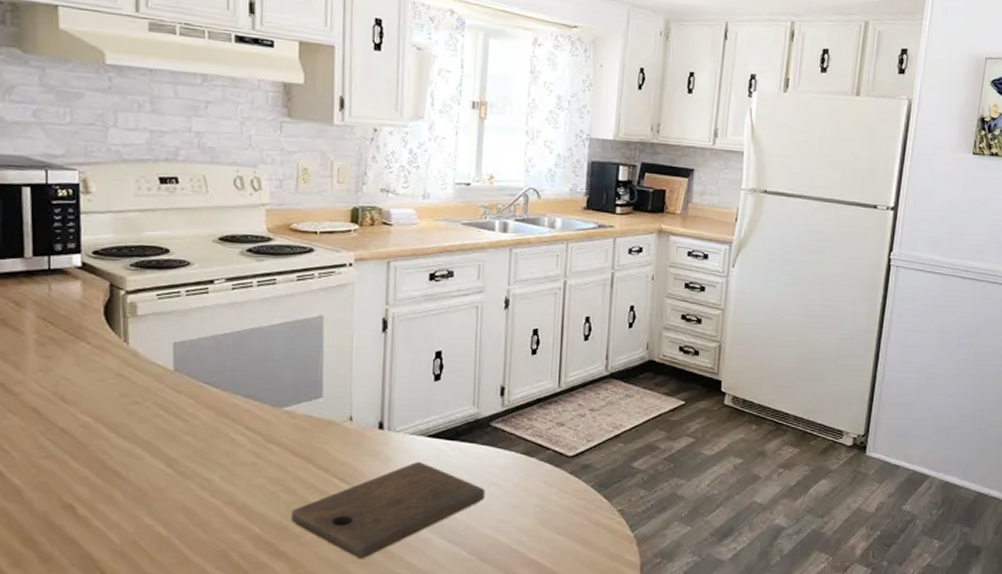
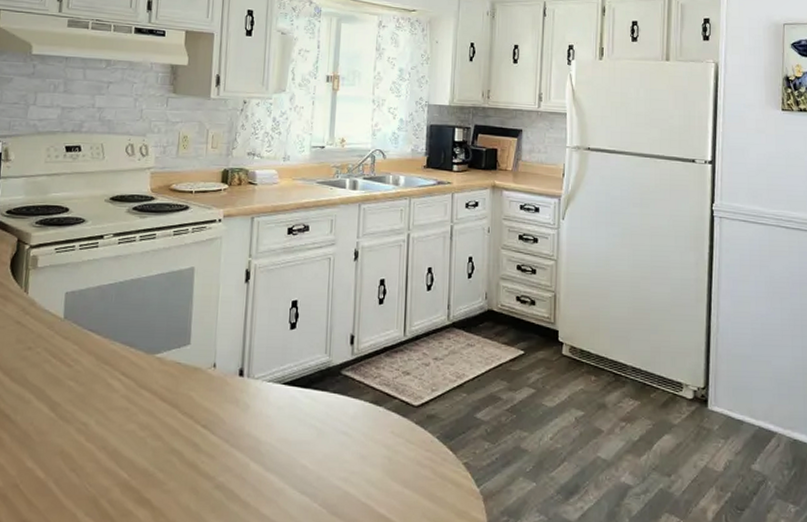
cutting board: present [291,461,485,558] -> none [156,408,336,508]

